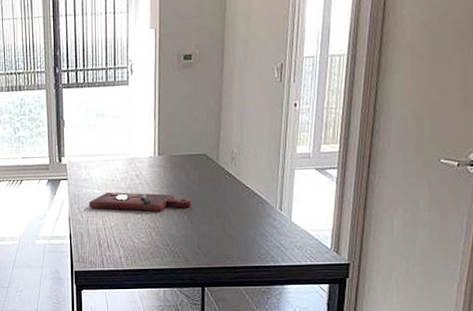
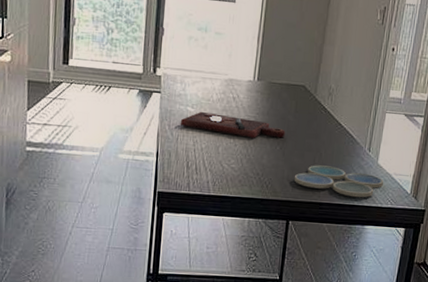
drink coaster: none [205,229,299,258] -> present [294,165,383,198]

